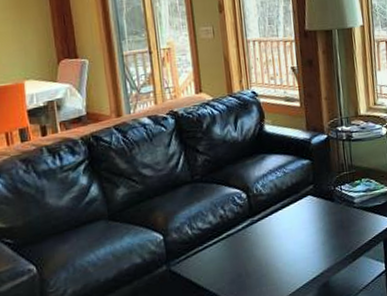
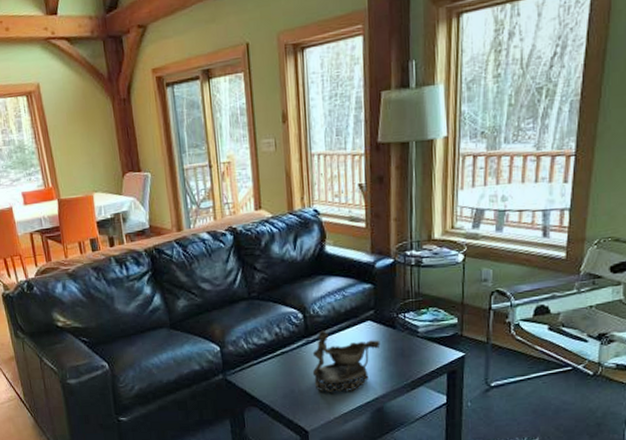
decorative bowl: none [257,208,322,272] -> present [312,330,380,392]

